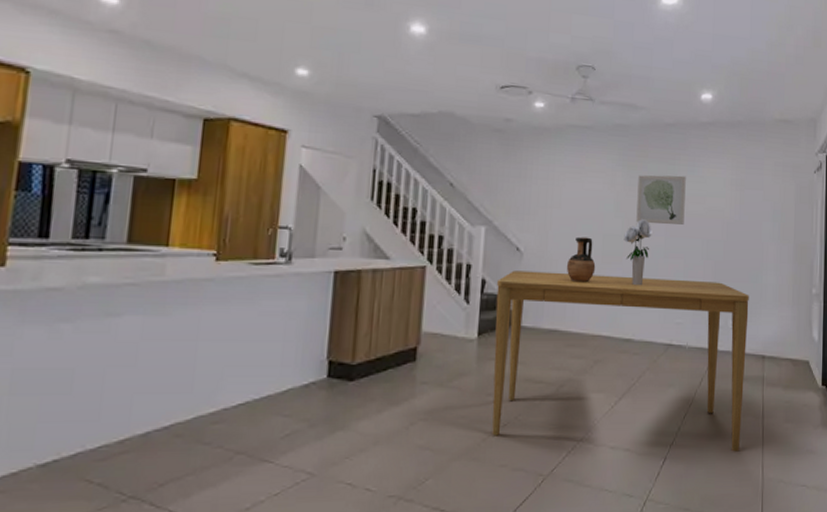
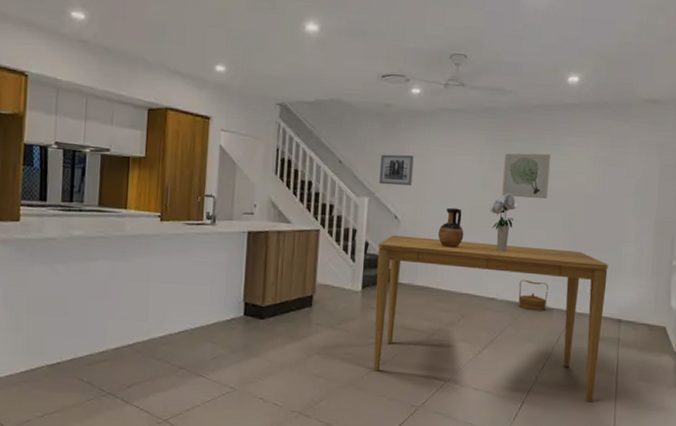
wall art: none [498,176,538,213] -> present [379,154,414,186]
basket: none [657,315,689,351] -> present [518,279,549,311]

